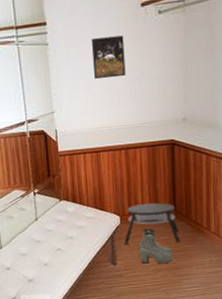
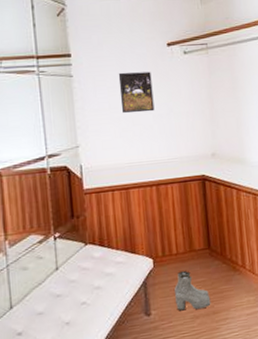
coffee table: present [124,203,181,244] -> none [158,241,217,291]

